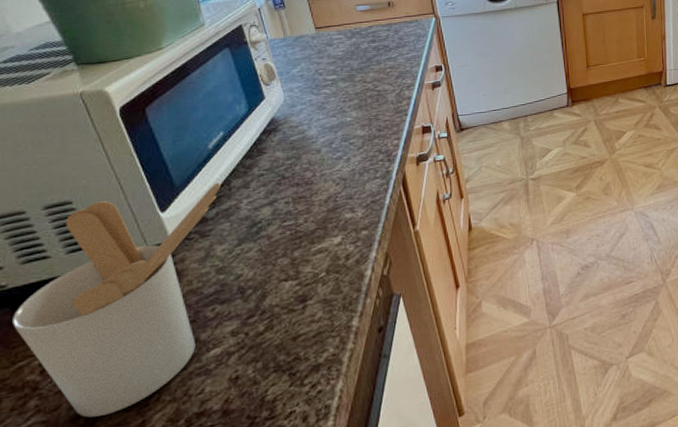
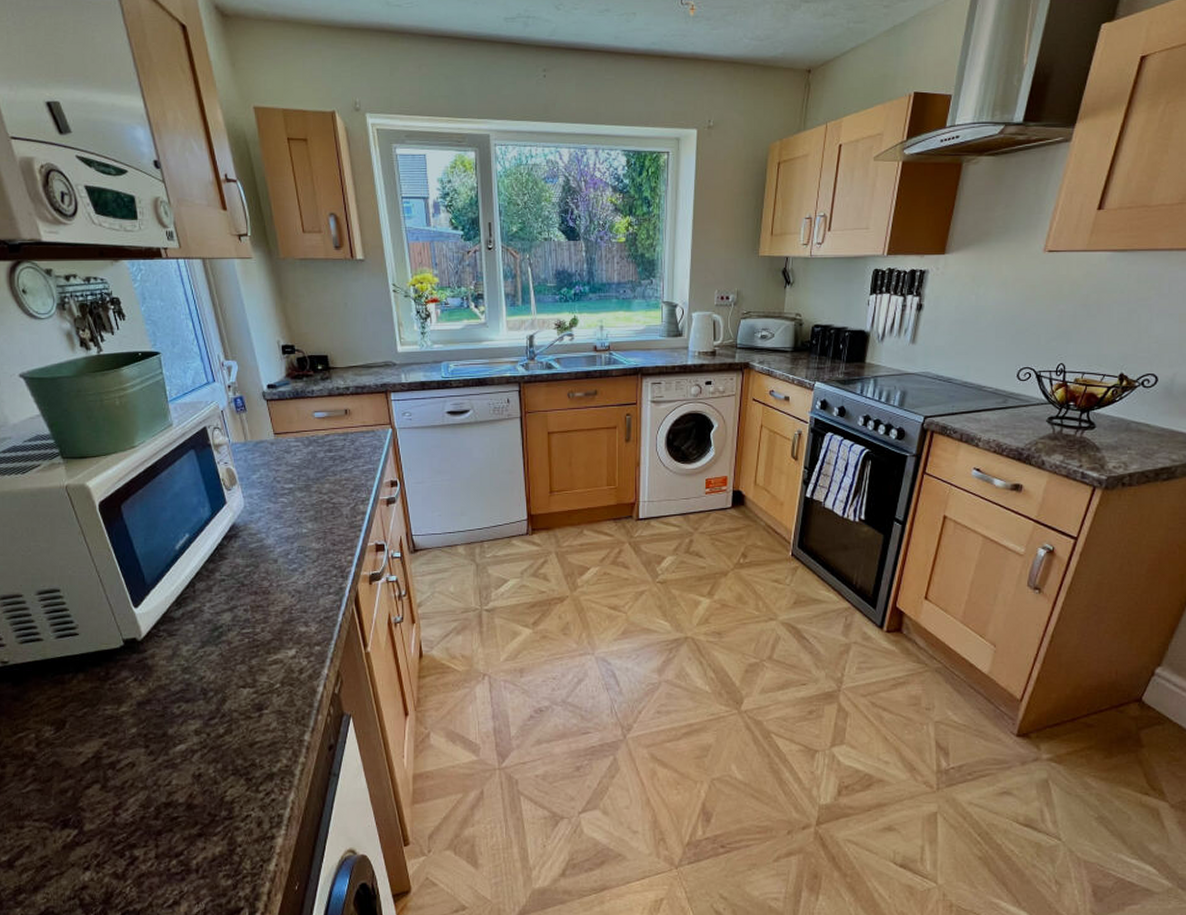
utensil holder: present [11,182,221,418] -> none [13,584,186,792]

